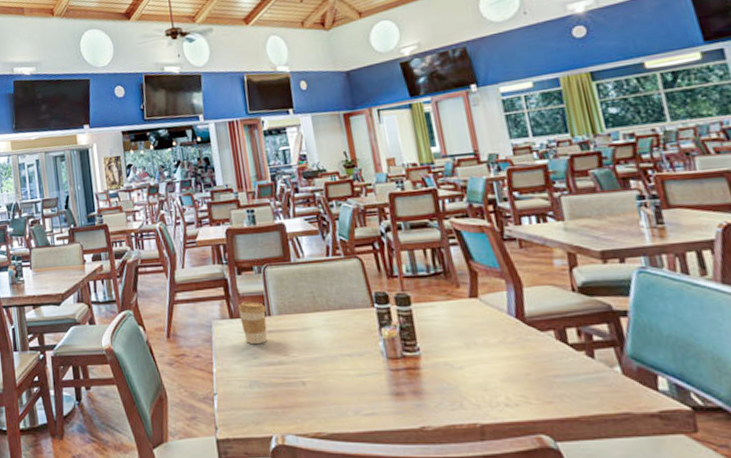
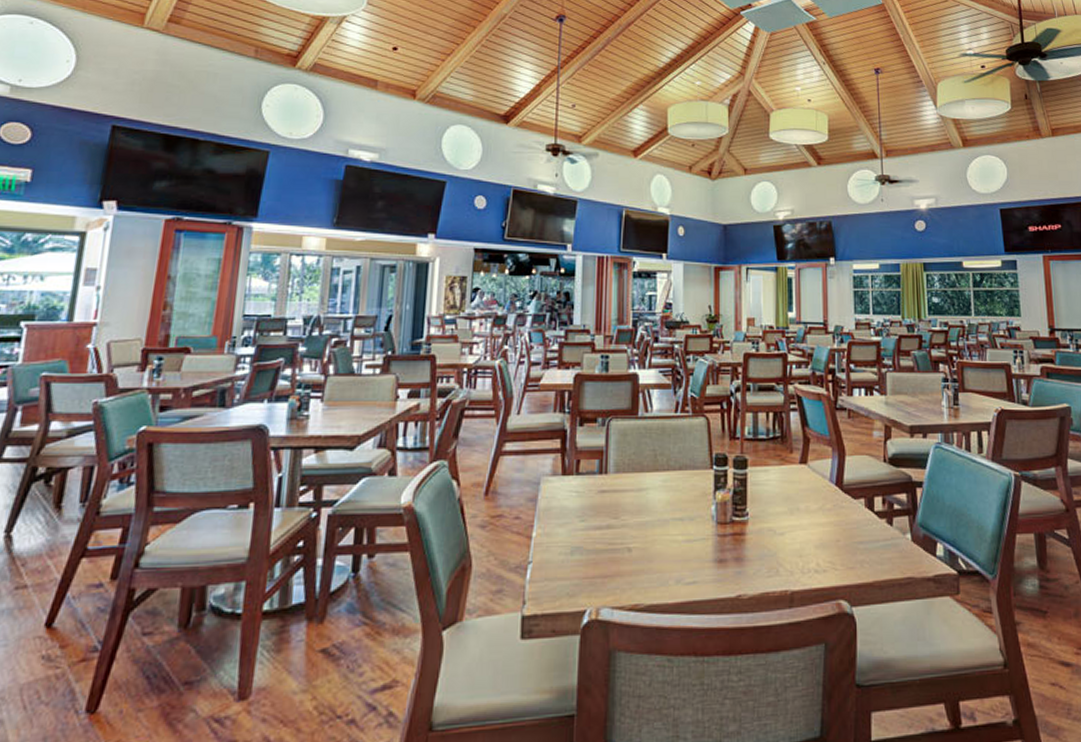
coffee cup: present [238,301,267,345] -> none [572,456,603,506]

